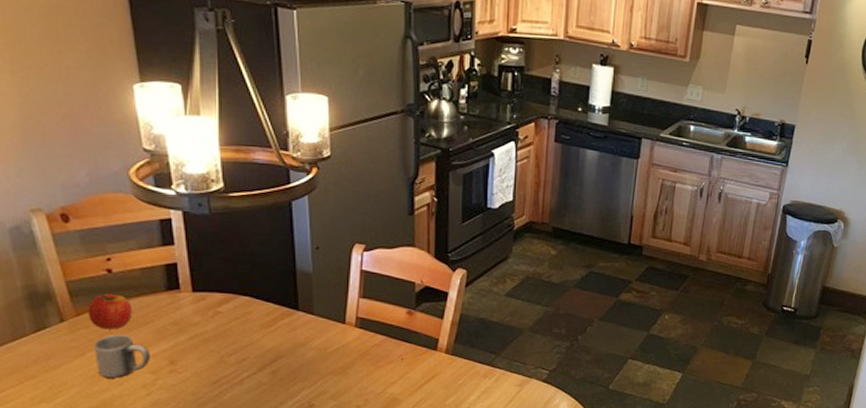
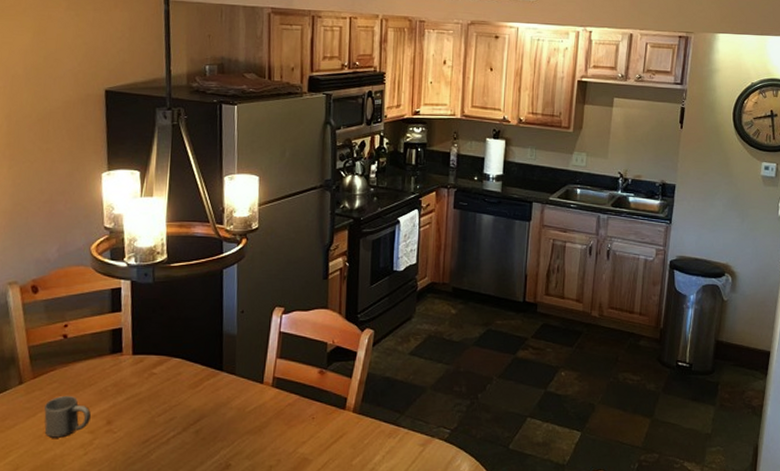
apple: present [88,294,132,329] -> none [43,358,80,391]

